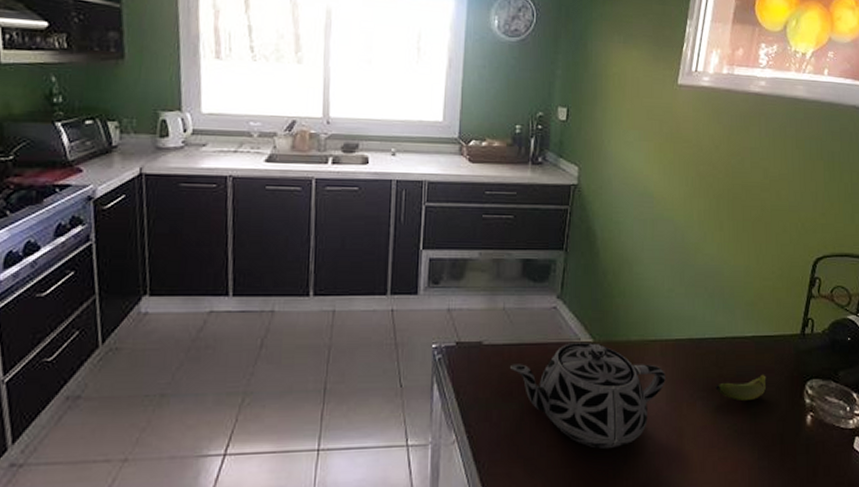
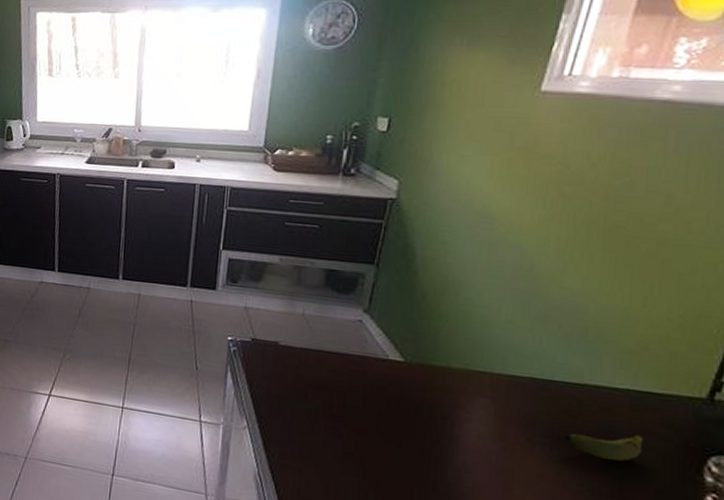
teapot: present [509,341,665,449] -> none [305,358,494,473]

